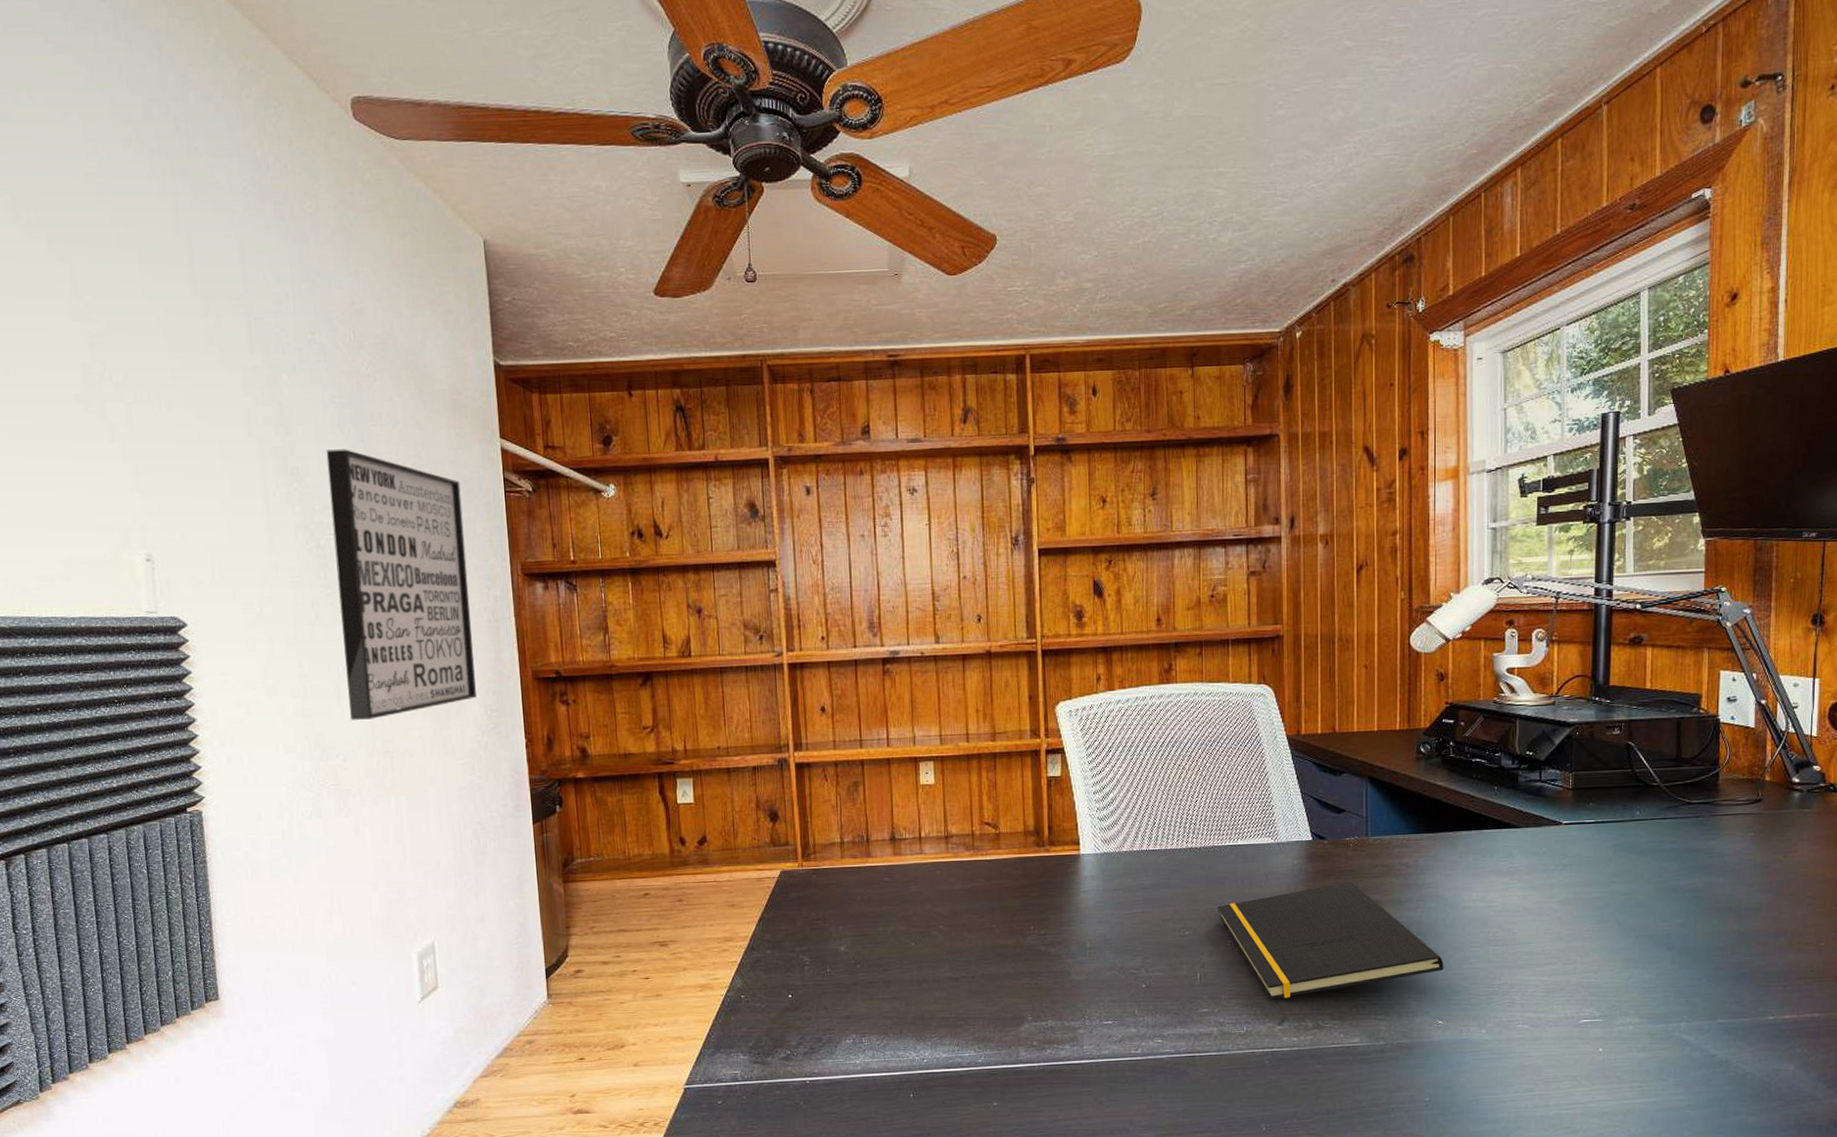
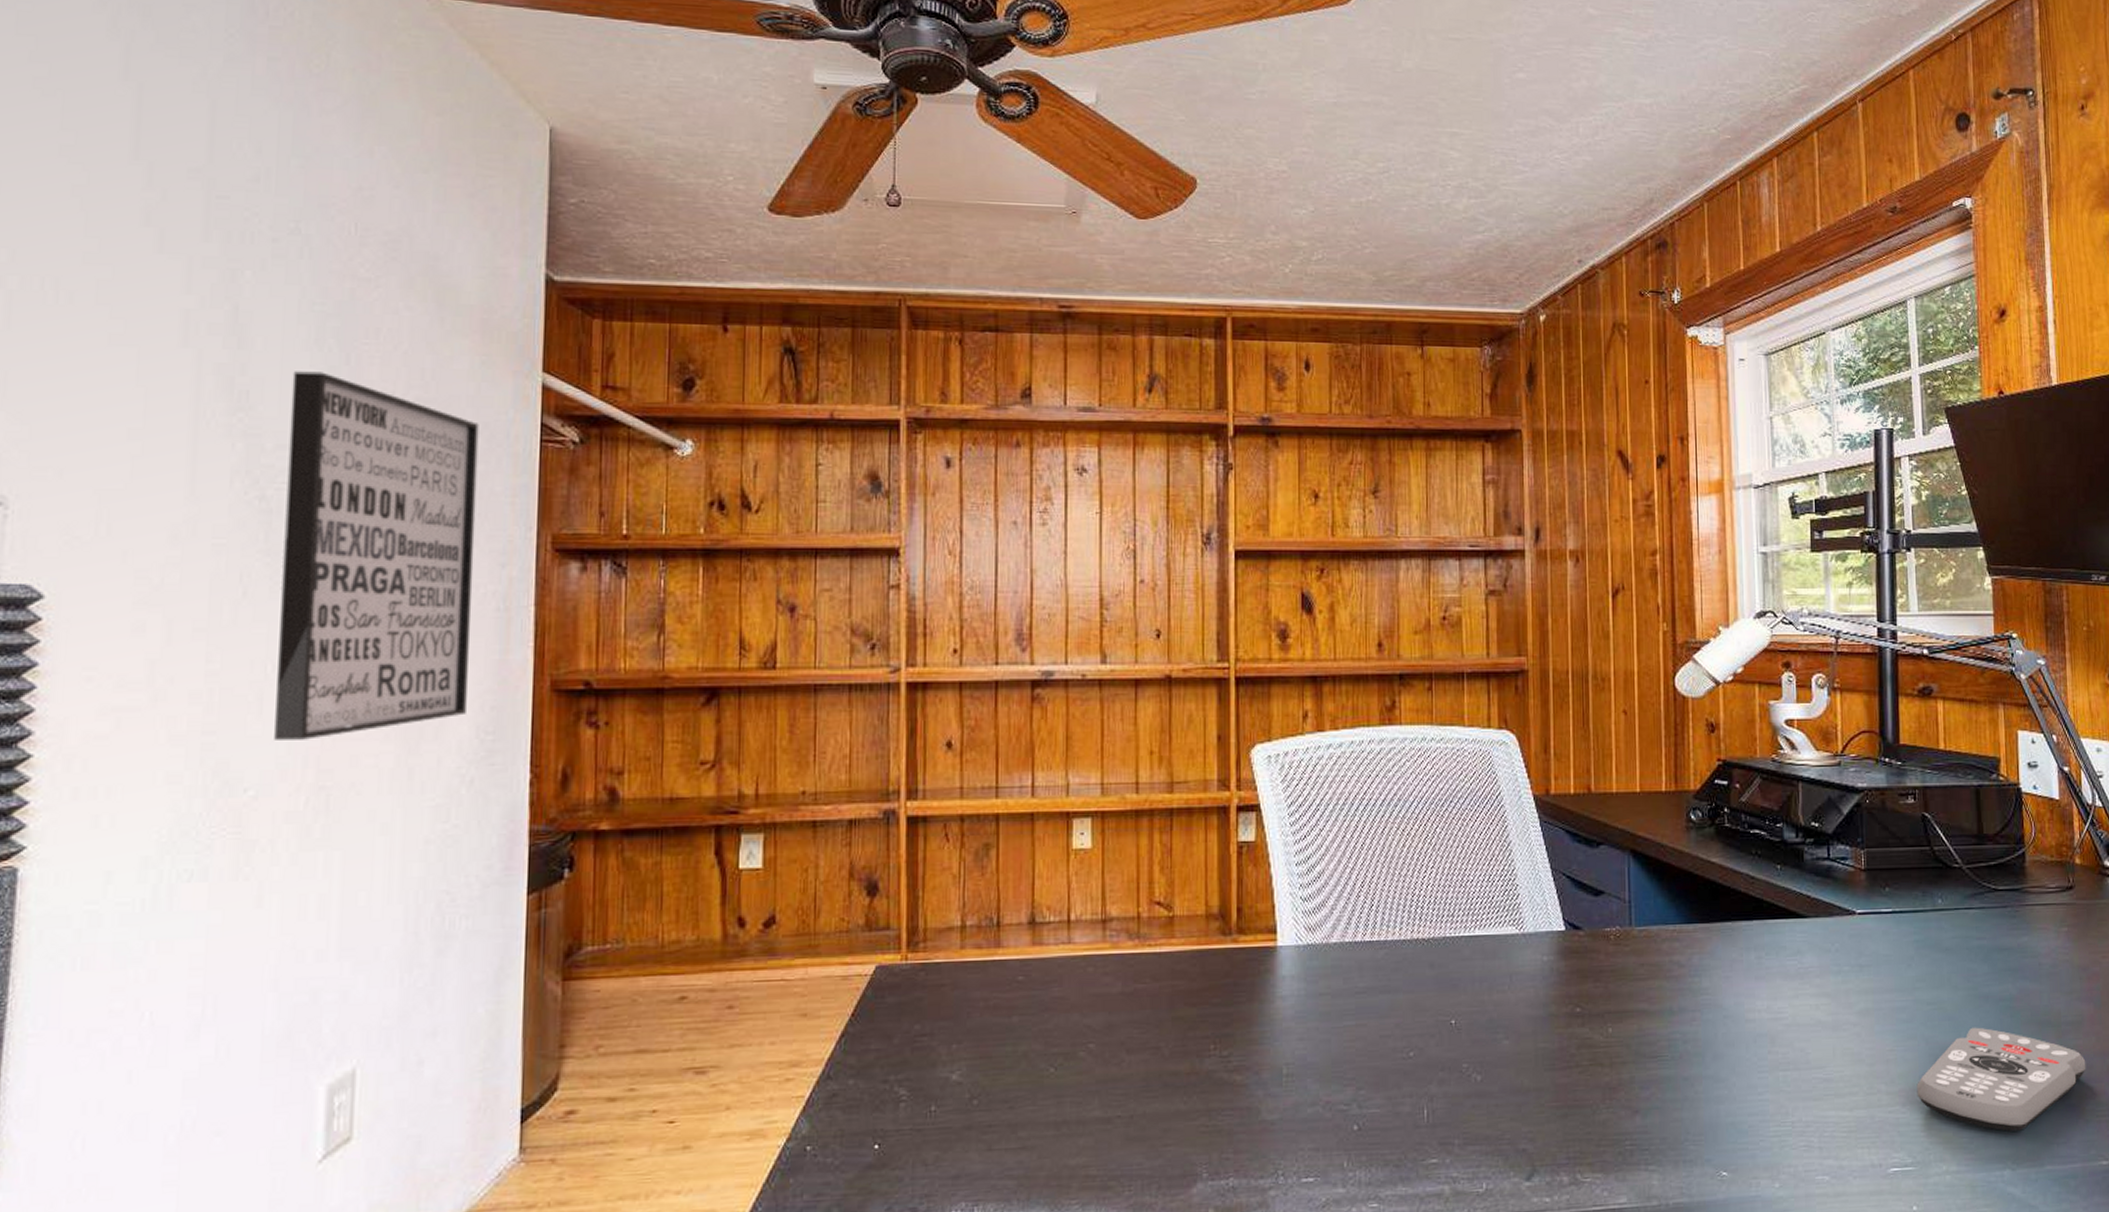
notepad: present [1218,881,1444,1000] -> none [1450,984,1727,1146]
remote control: none [1608,912,1761,993] -> present [1916,1027,2086,1131]

